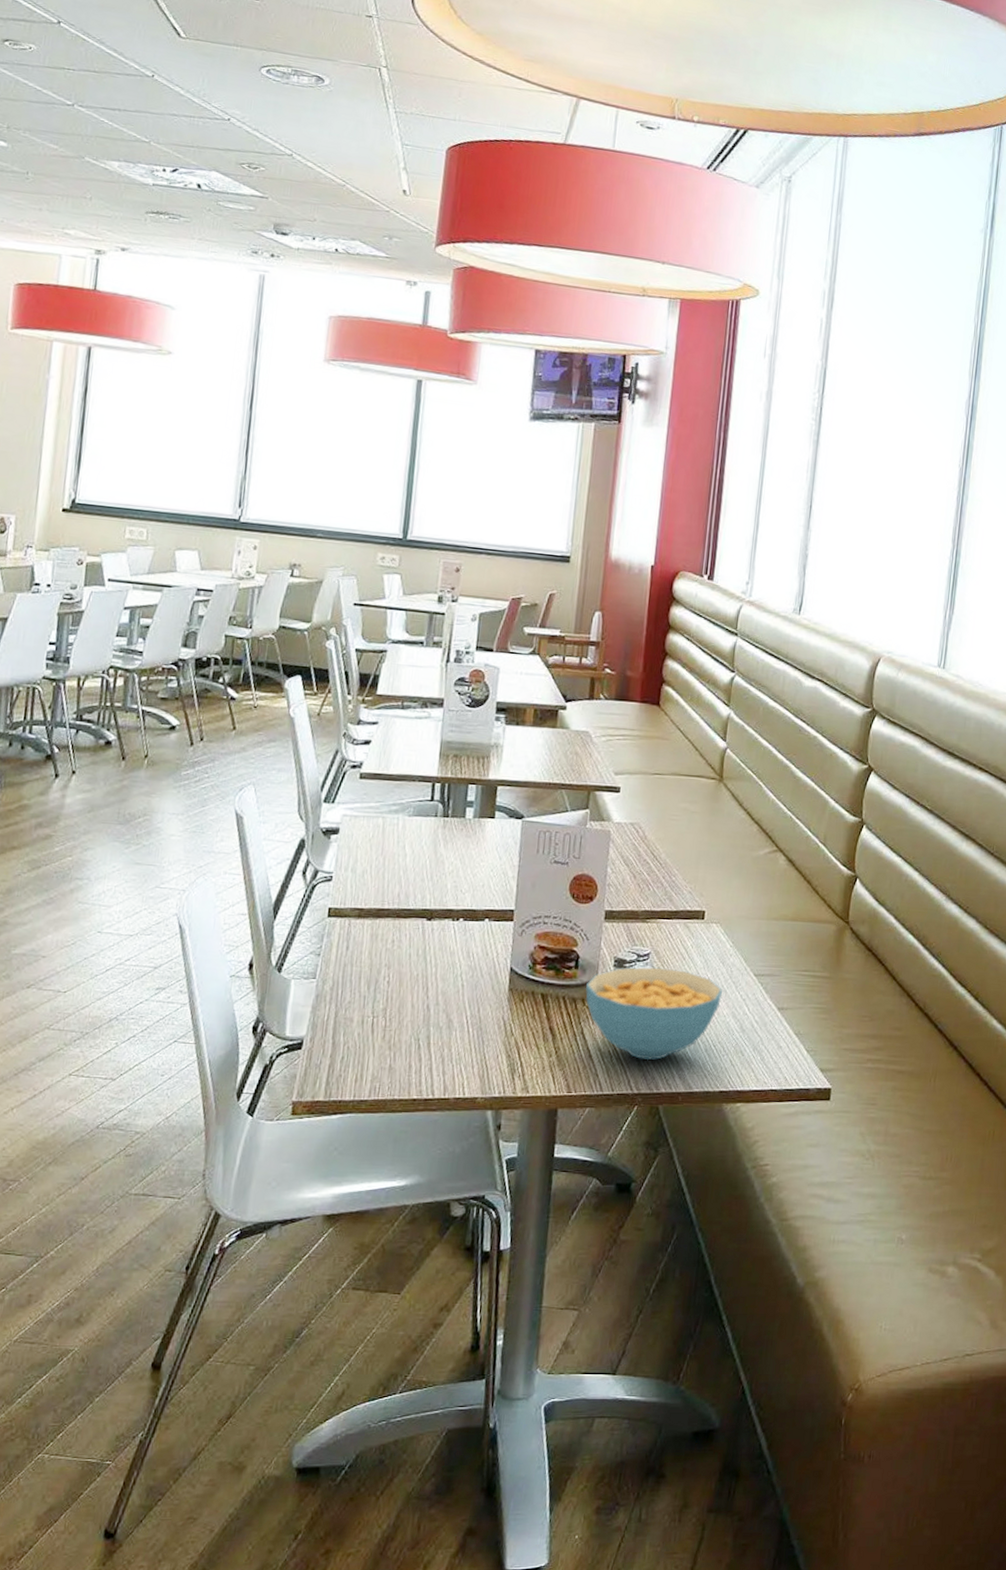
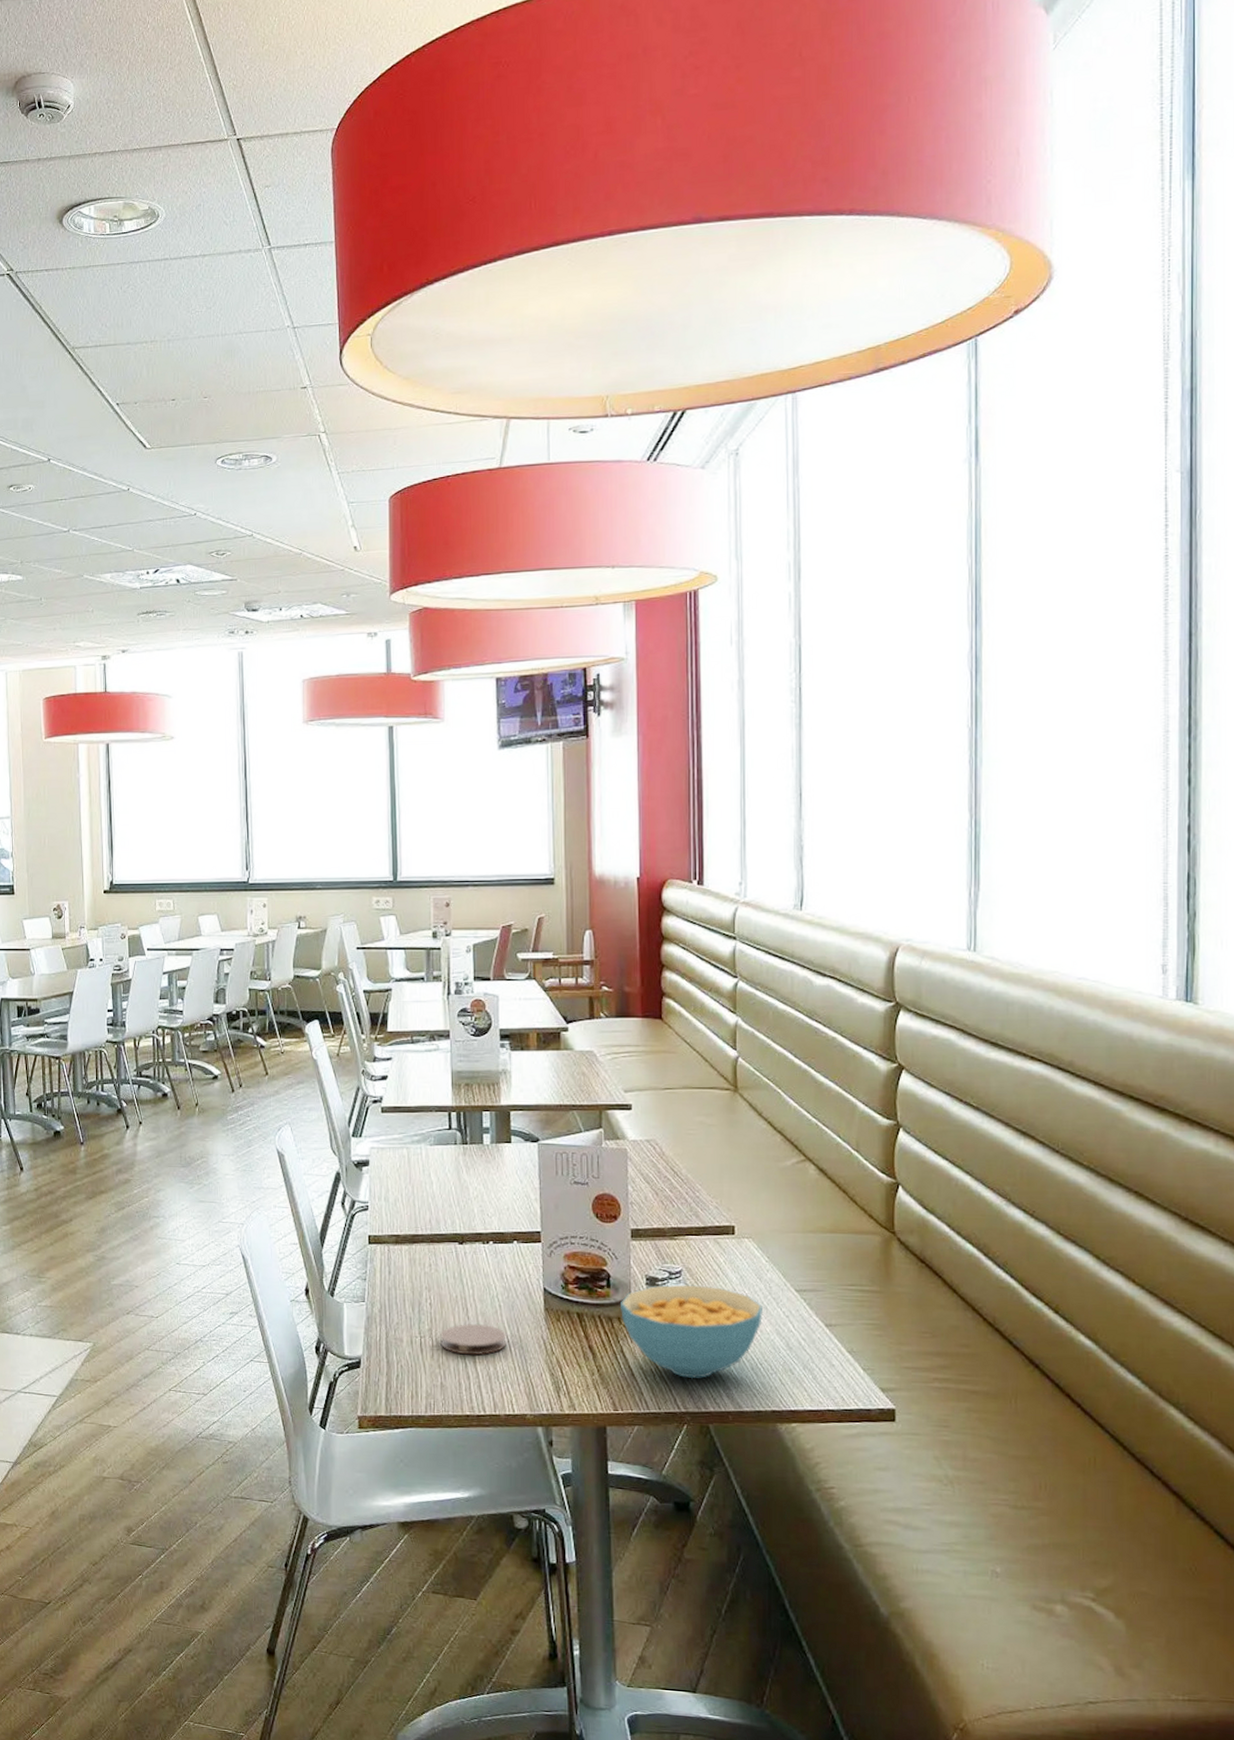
coaster: none [394,1002,466,1036] -> present [440,1323,507,1355]

